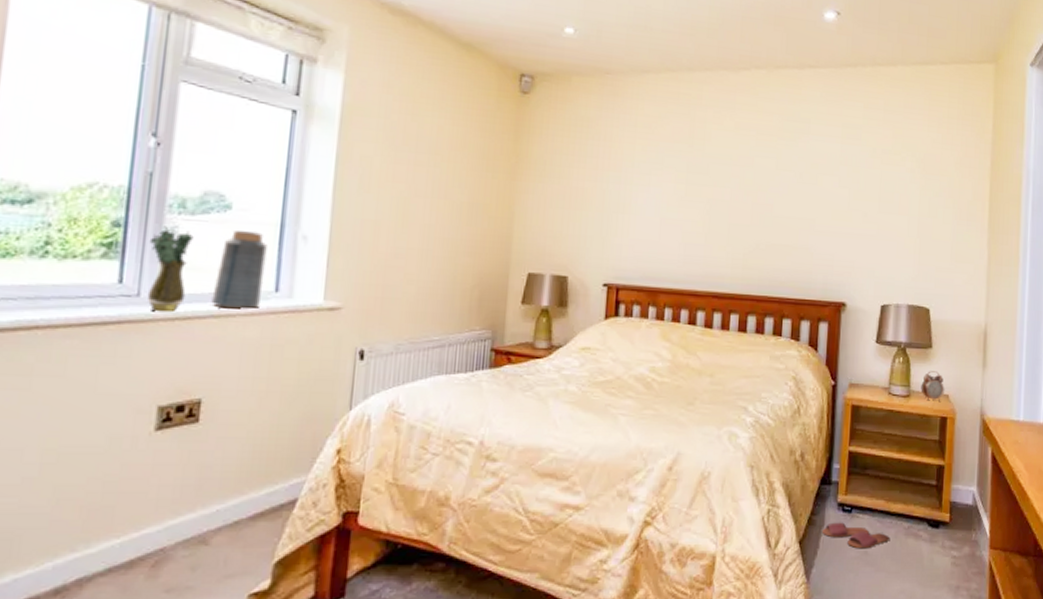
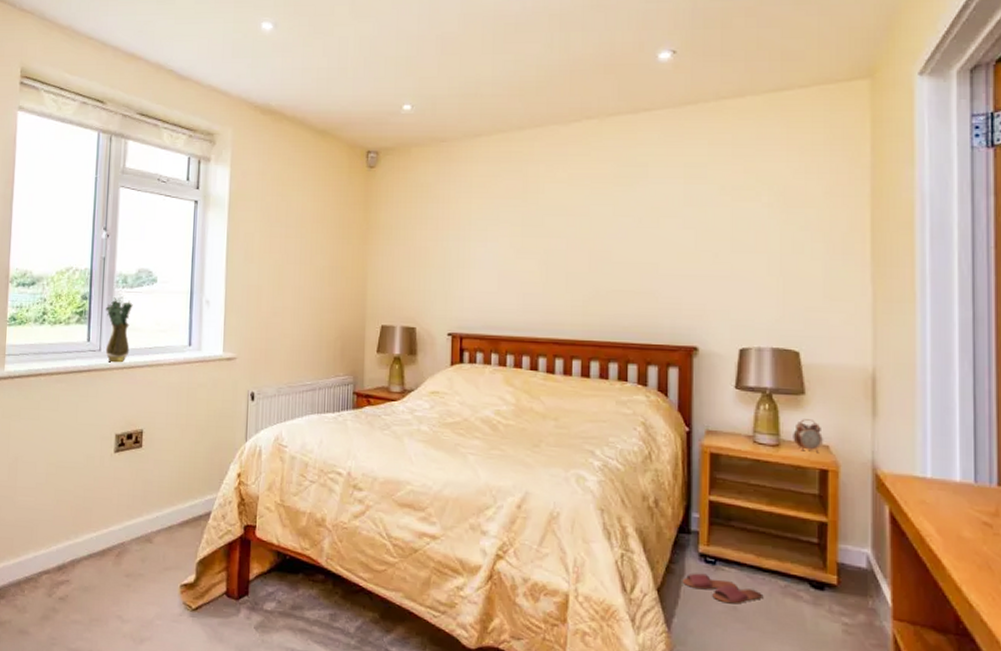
vase: present [211,231,267,310] -> none [146,299,182,360]

